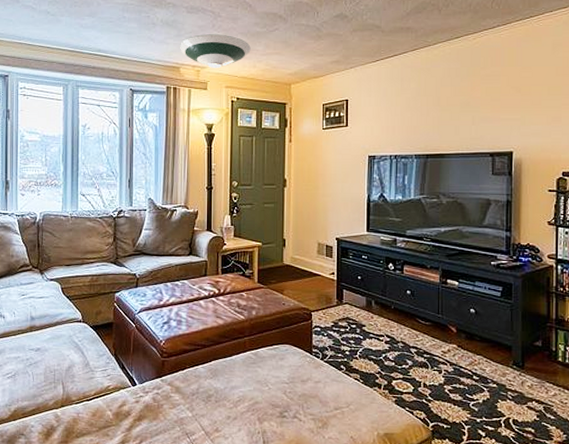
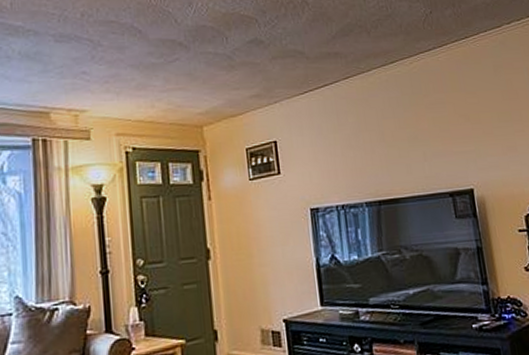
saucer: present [179,34,251,68] -> none [46,67,146,111]

